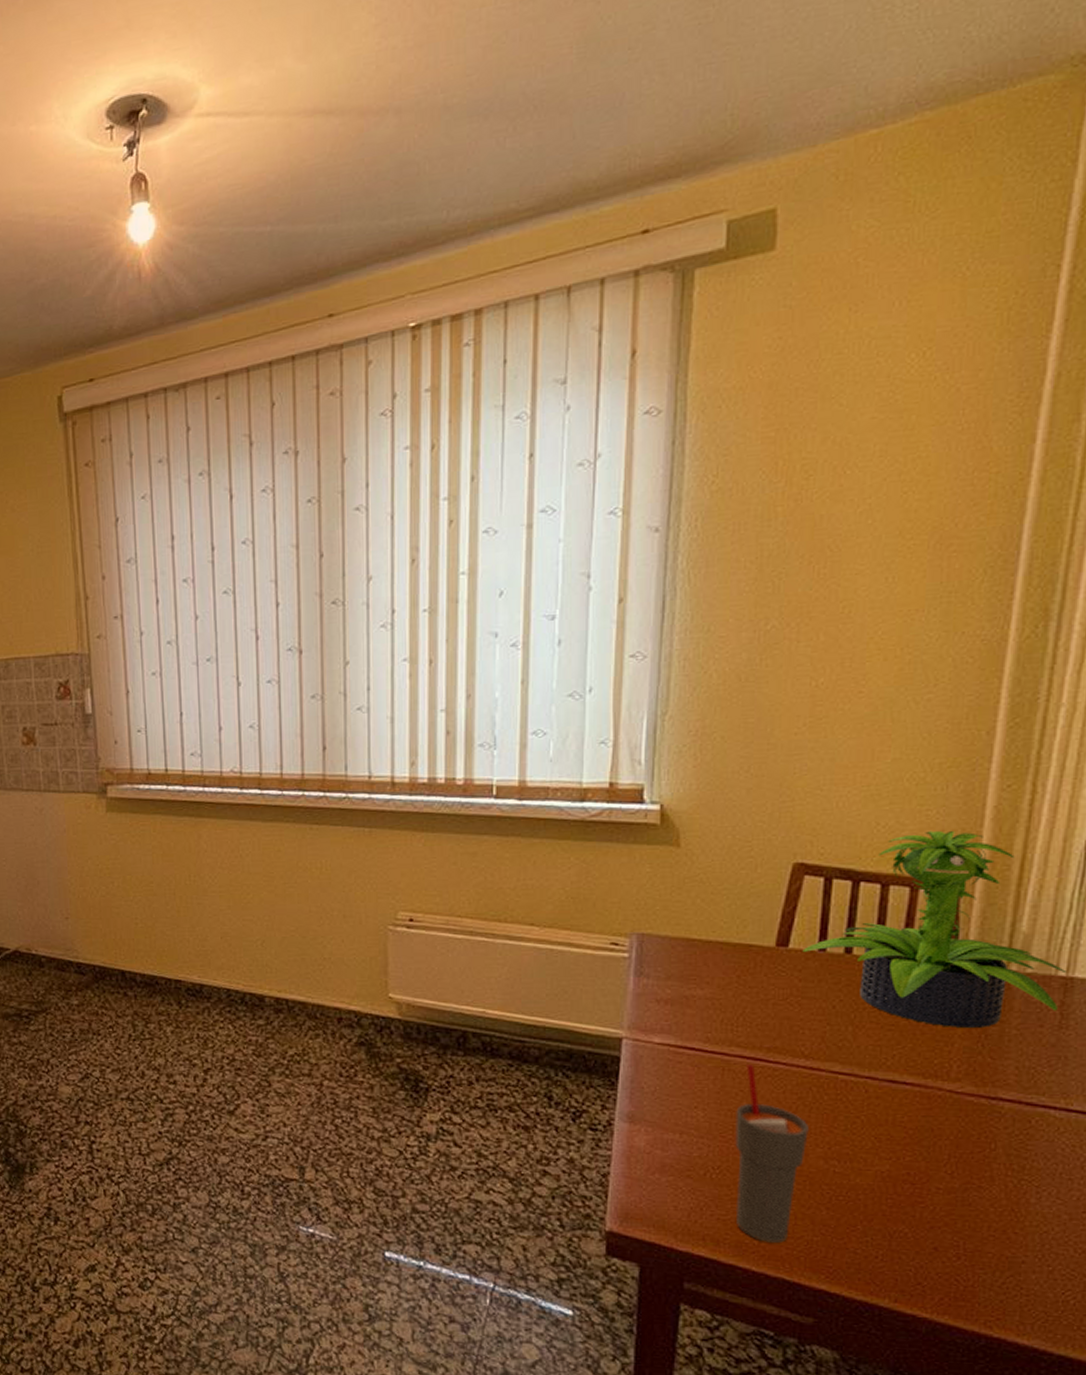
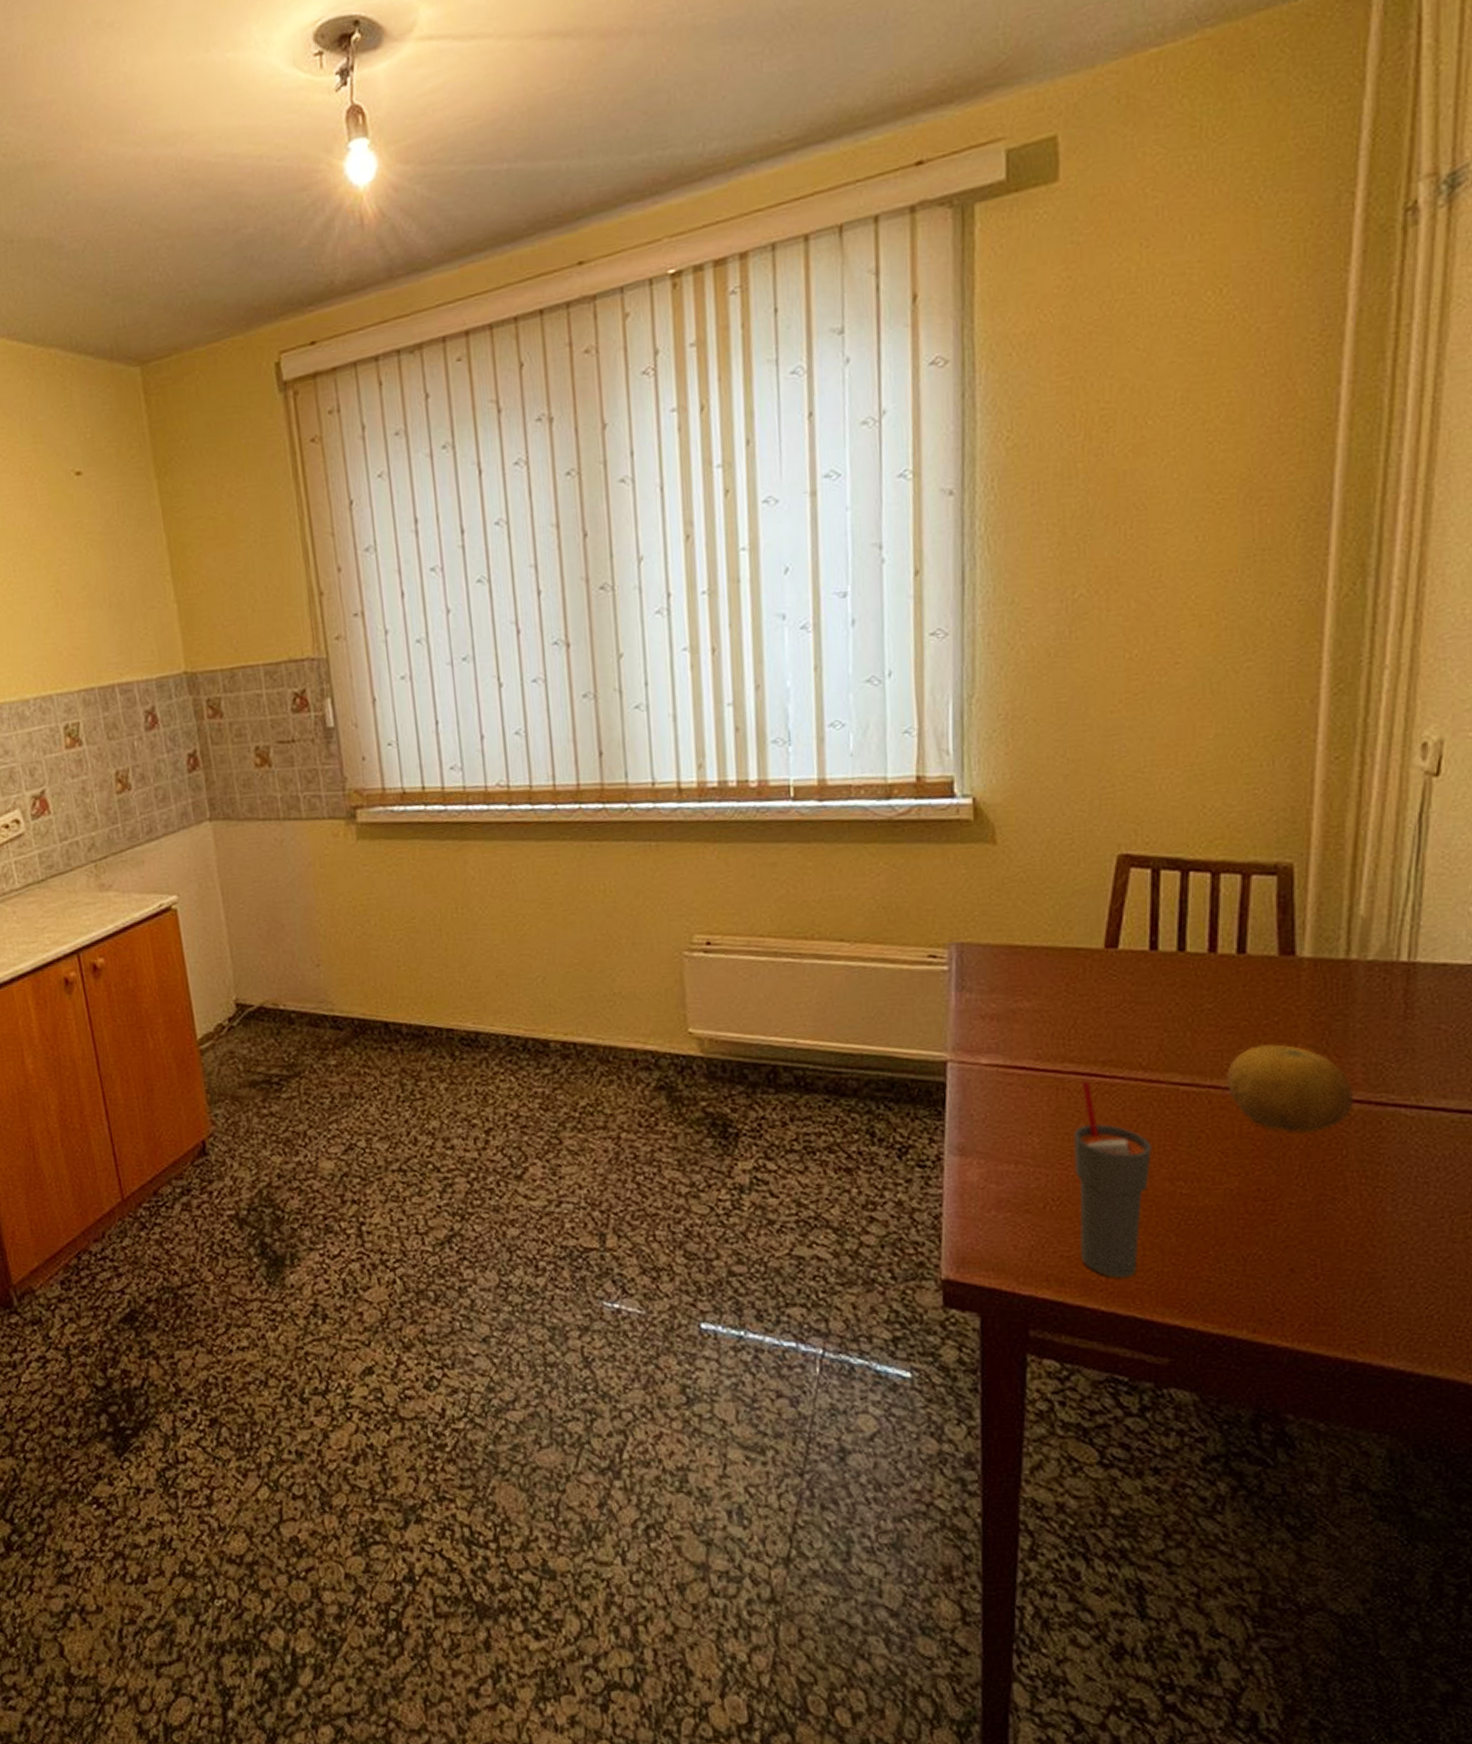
potted plant: present [802,830,1067,1029] -> none [1133,810,1408,1026]
fruit: none [884,1043,1005,1125] -> present [1227,1044,1353,1133]

